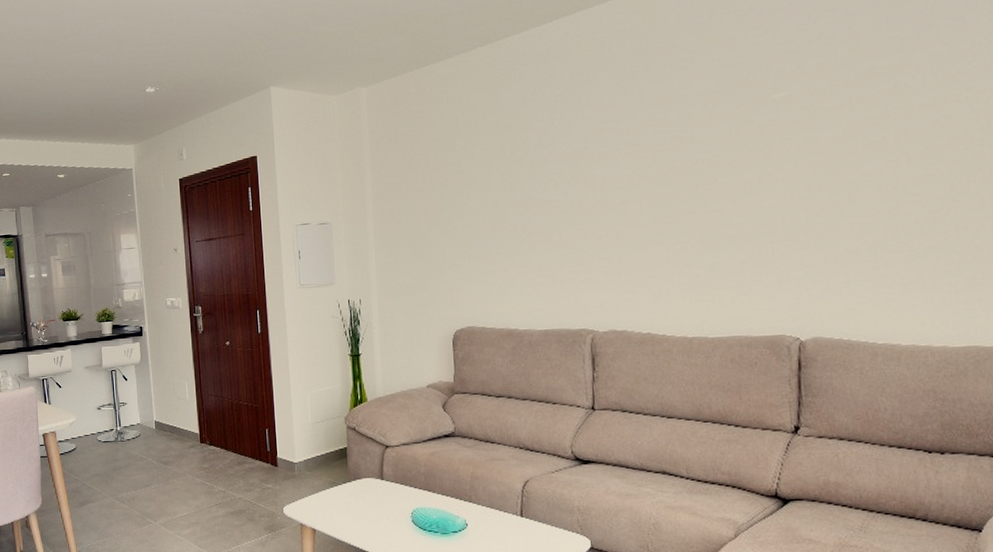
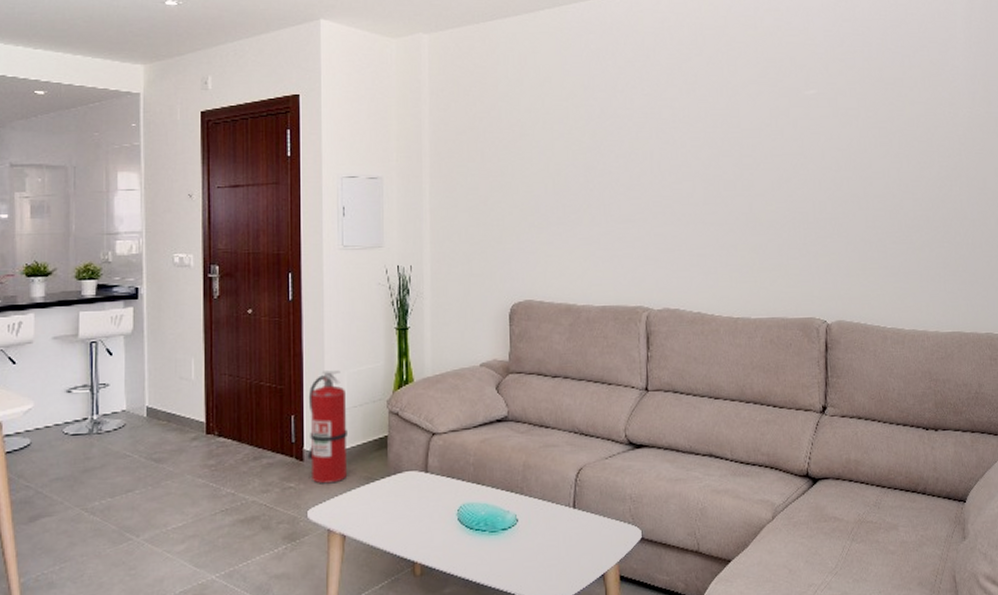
fire extinguisher: none [278,391,314,486] -> present [307,370,347,484]

